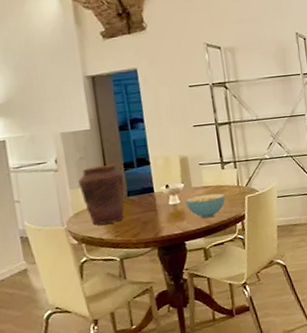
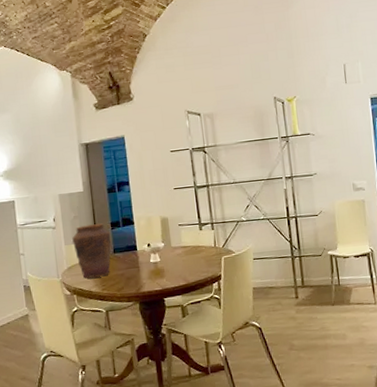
cereal bowl: present [186,193,226,219] -> none [165,253,203,277]

